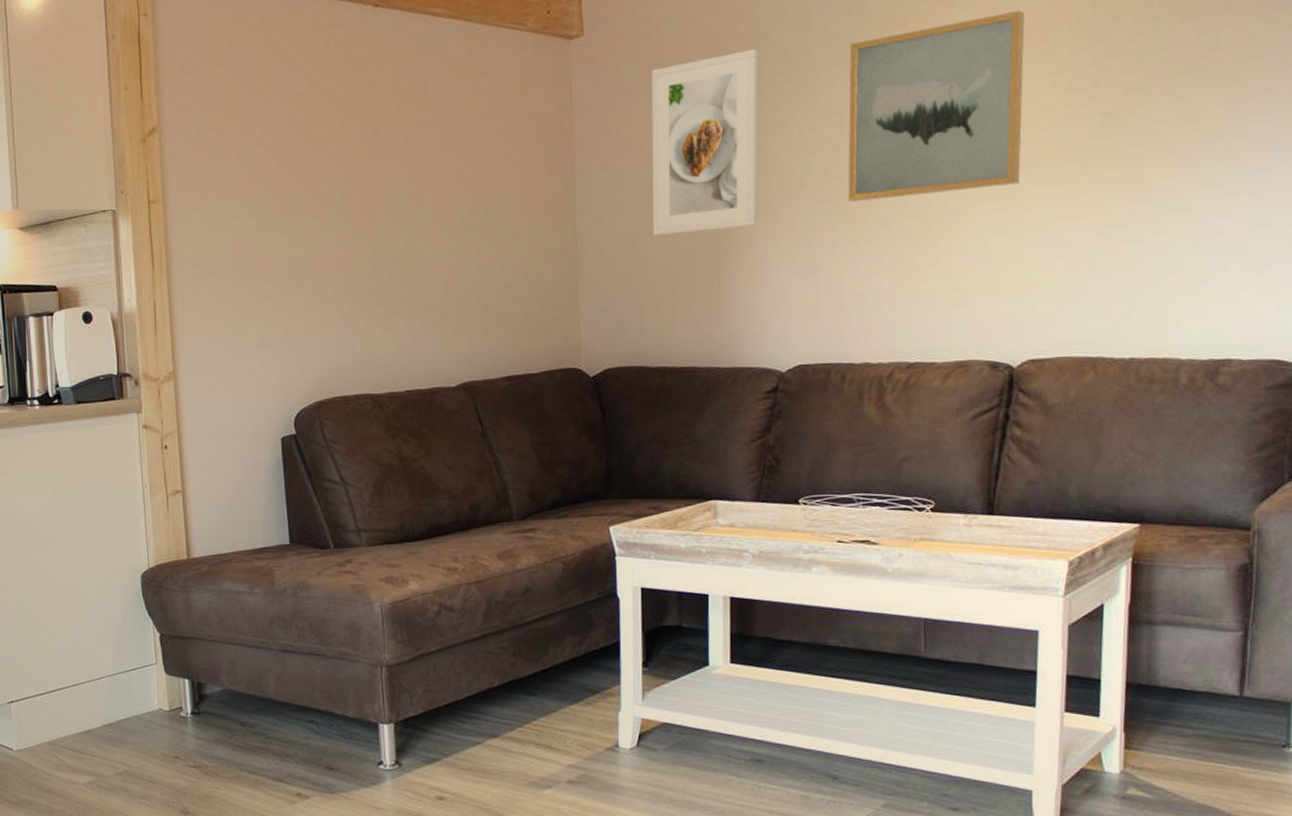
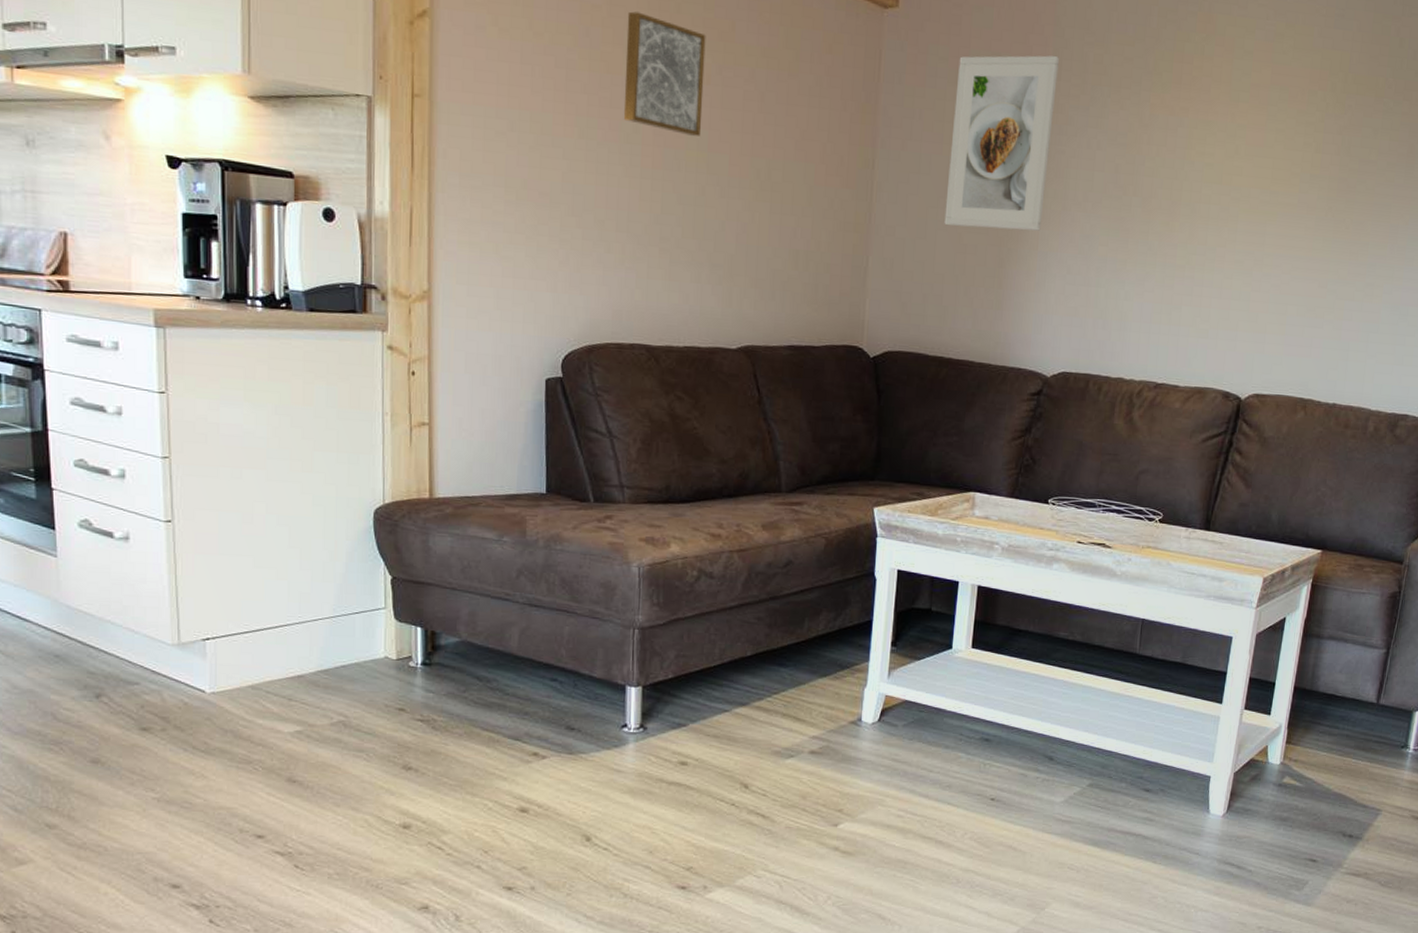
wall art: none [328,91,405,195] -> present [623,11,706,137]
wall art: present [848,10,1025,202] -> none [1123,68,1290,231]

